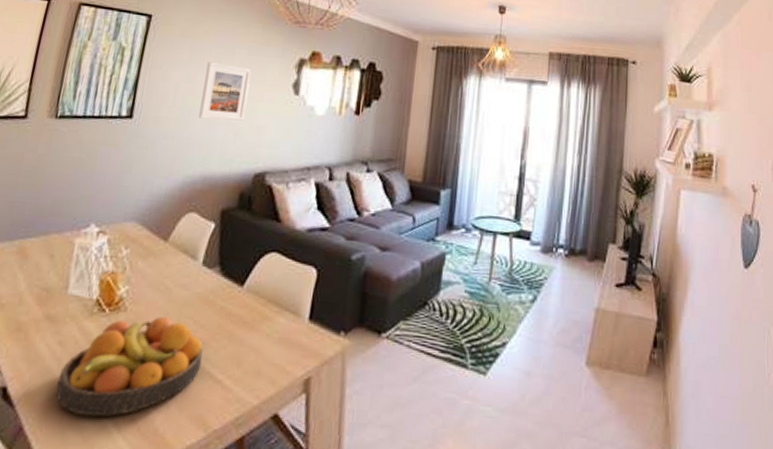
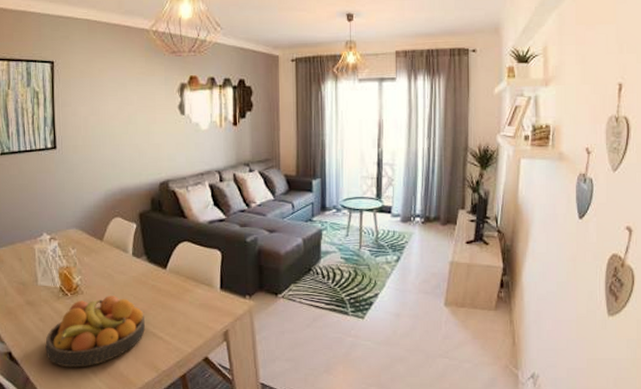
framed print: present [198,62,252,121] -> none [106,95,144,143]

